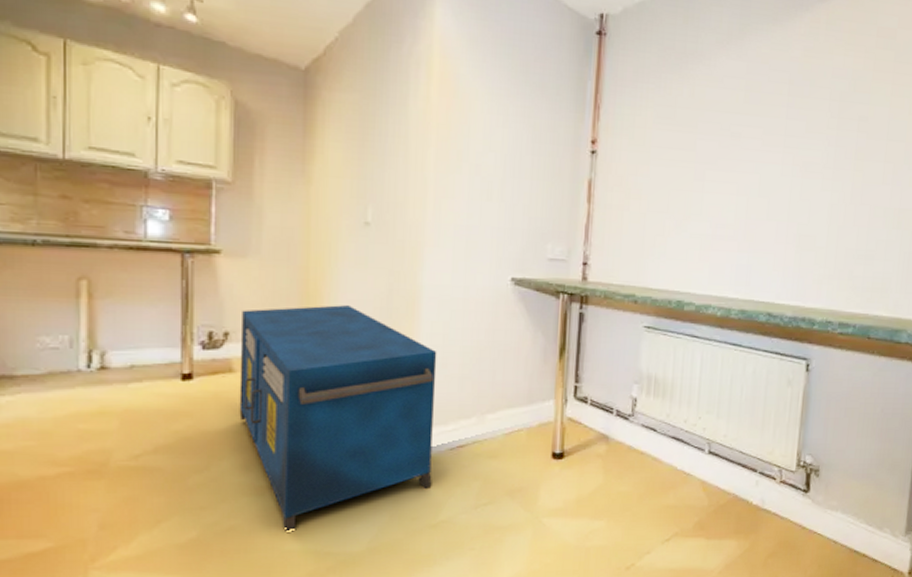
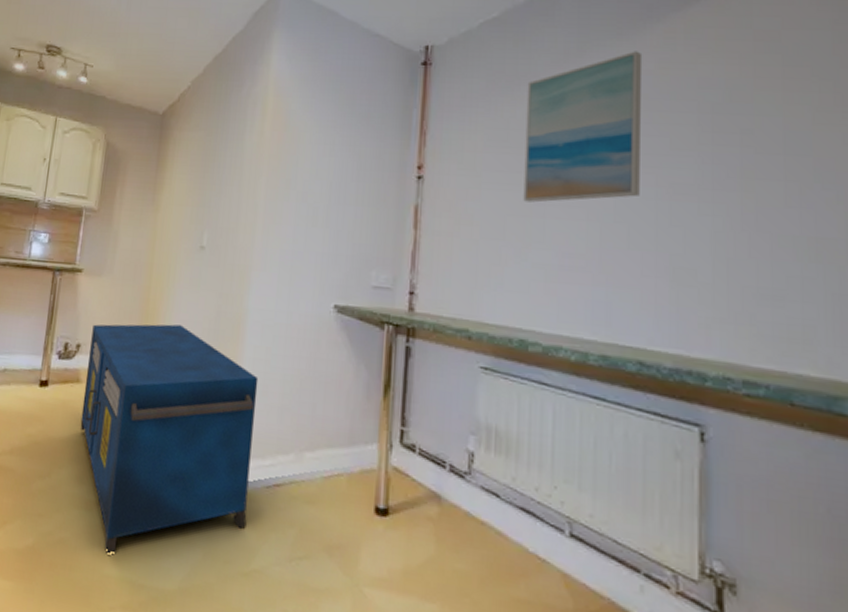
wall art: none [686,37,792,178] -> present [523,51,643,203]

